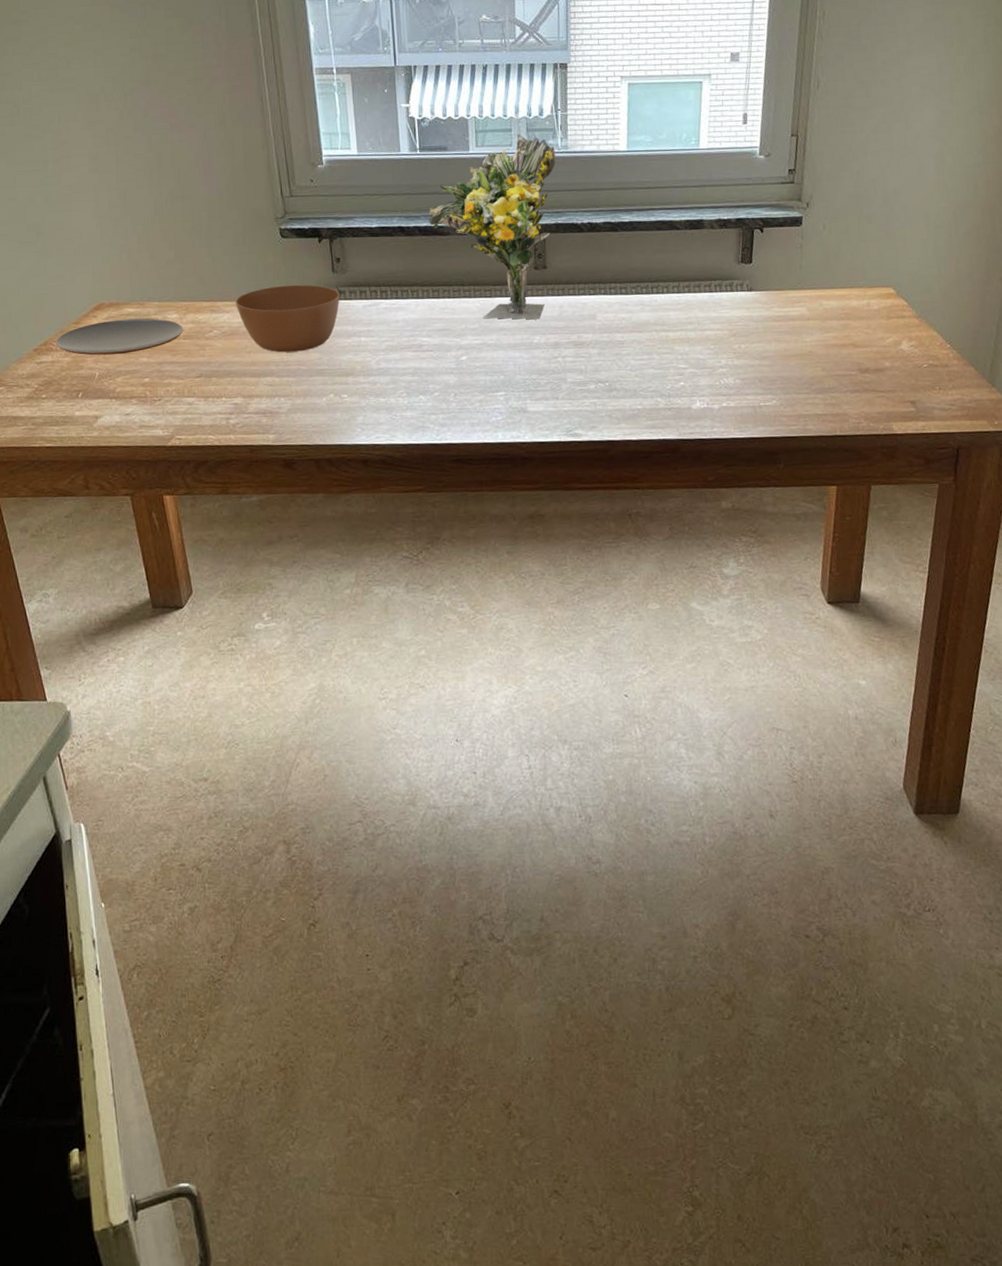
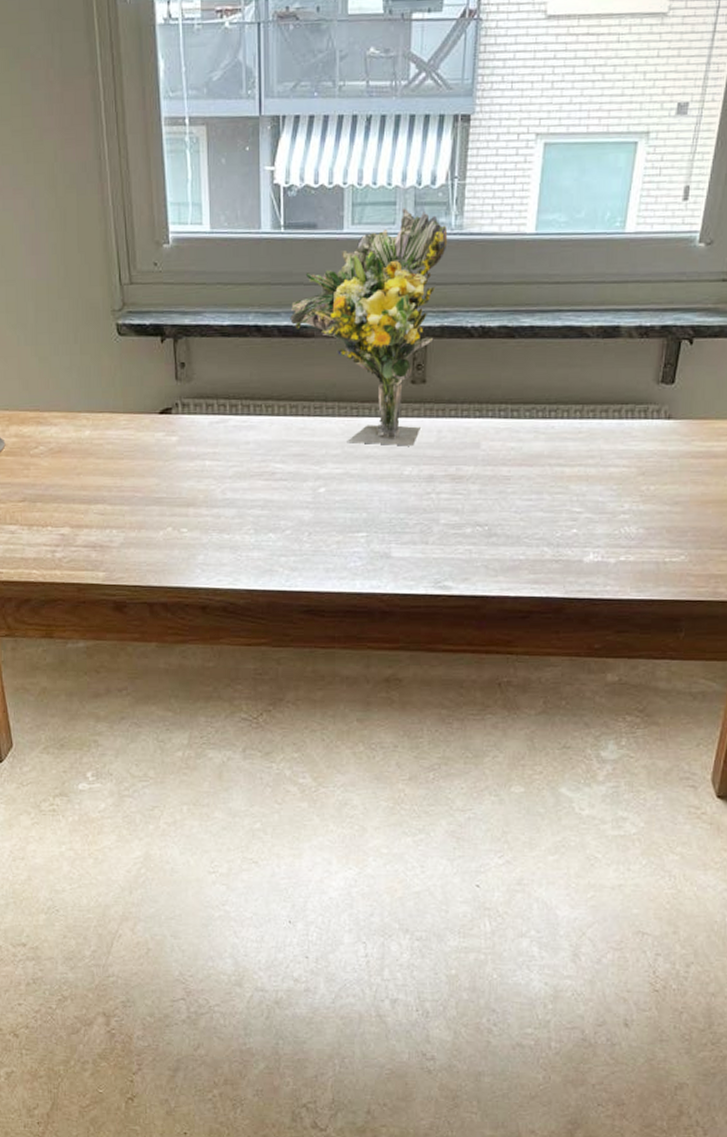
bowl: present [235,284,340,353] -> none [64,394,183,476]

